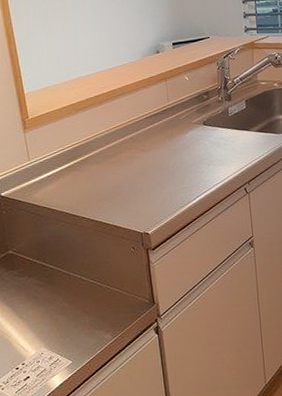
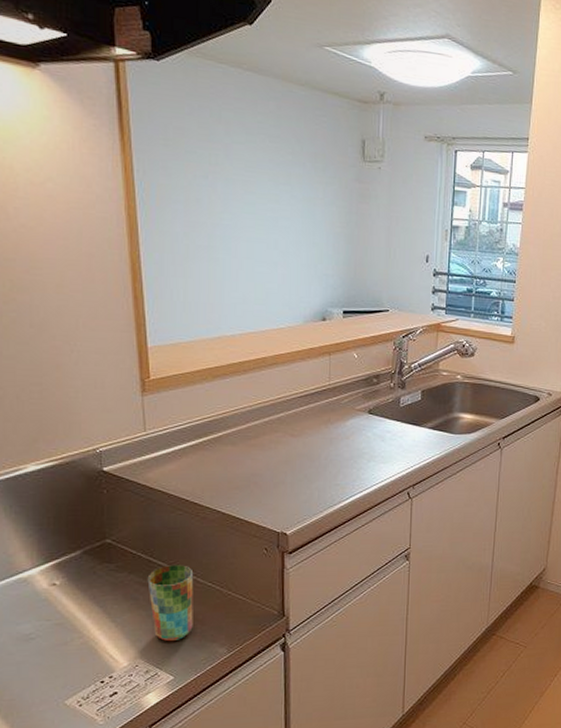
cup: none [43,266,83,332] -> present [147,565,194,642]

